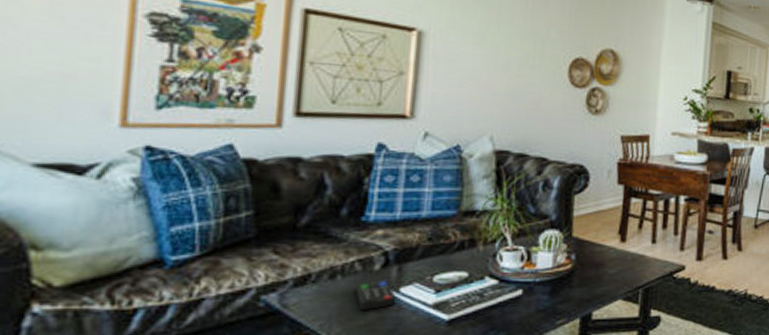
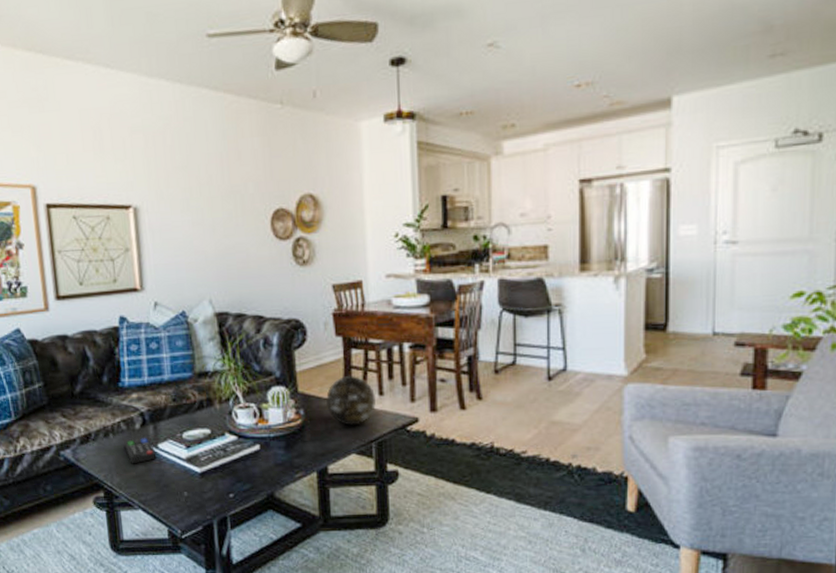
decorative orb: none [599,223,648,272] -> present [326,376,376,426]

